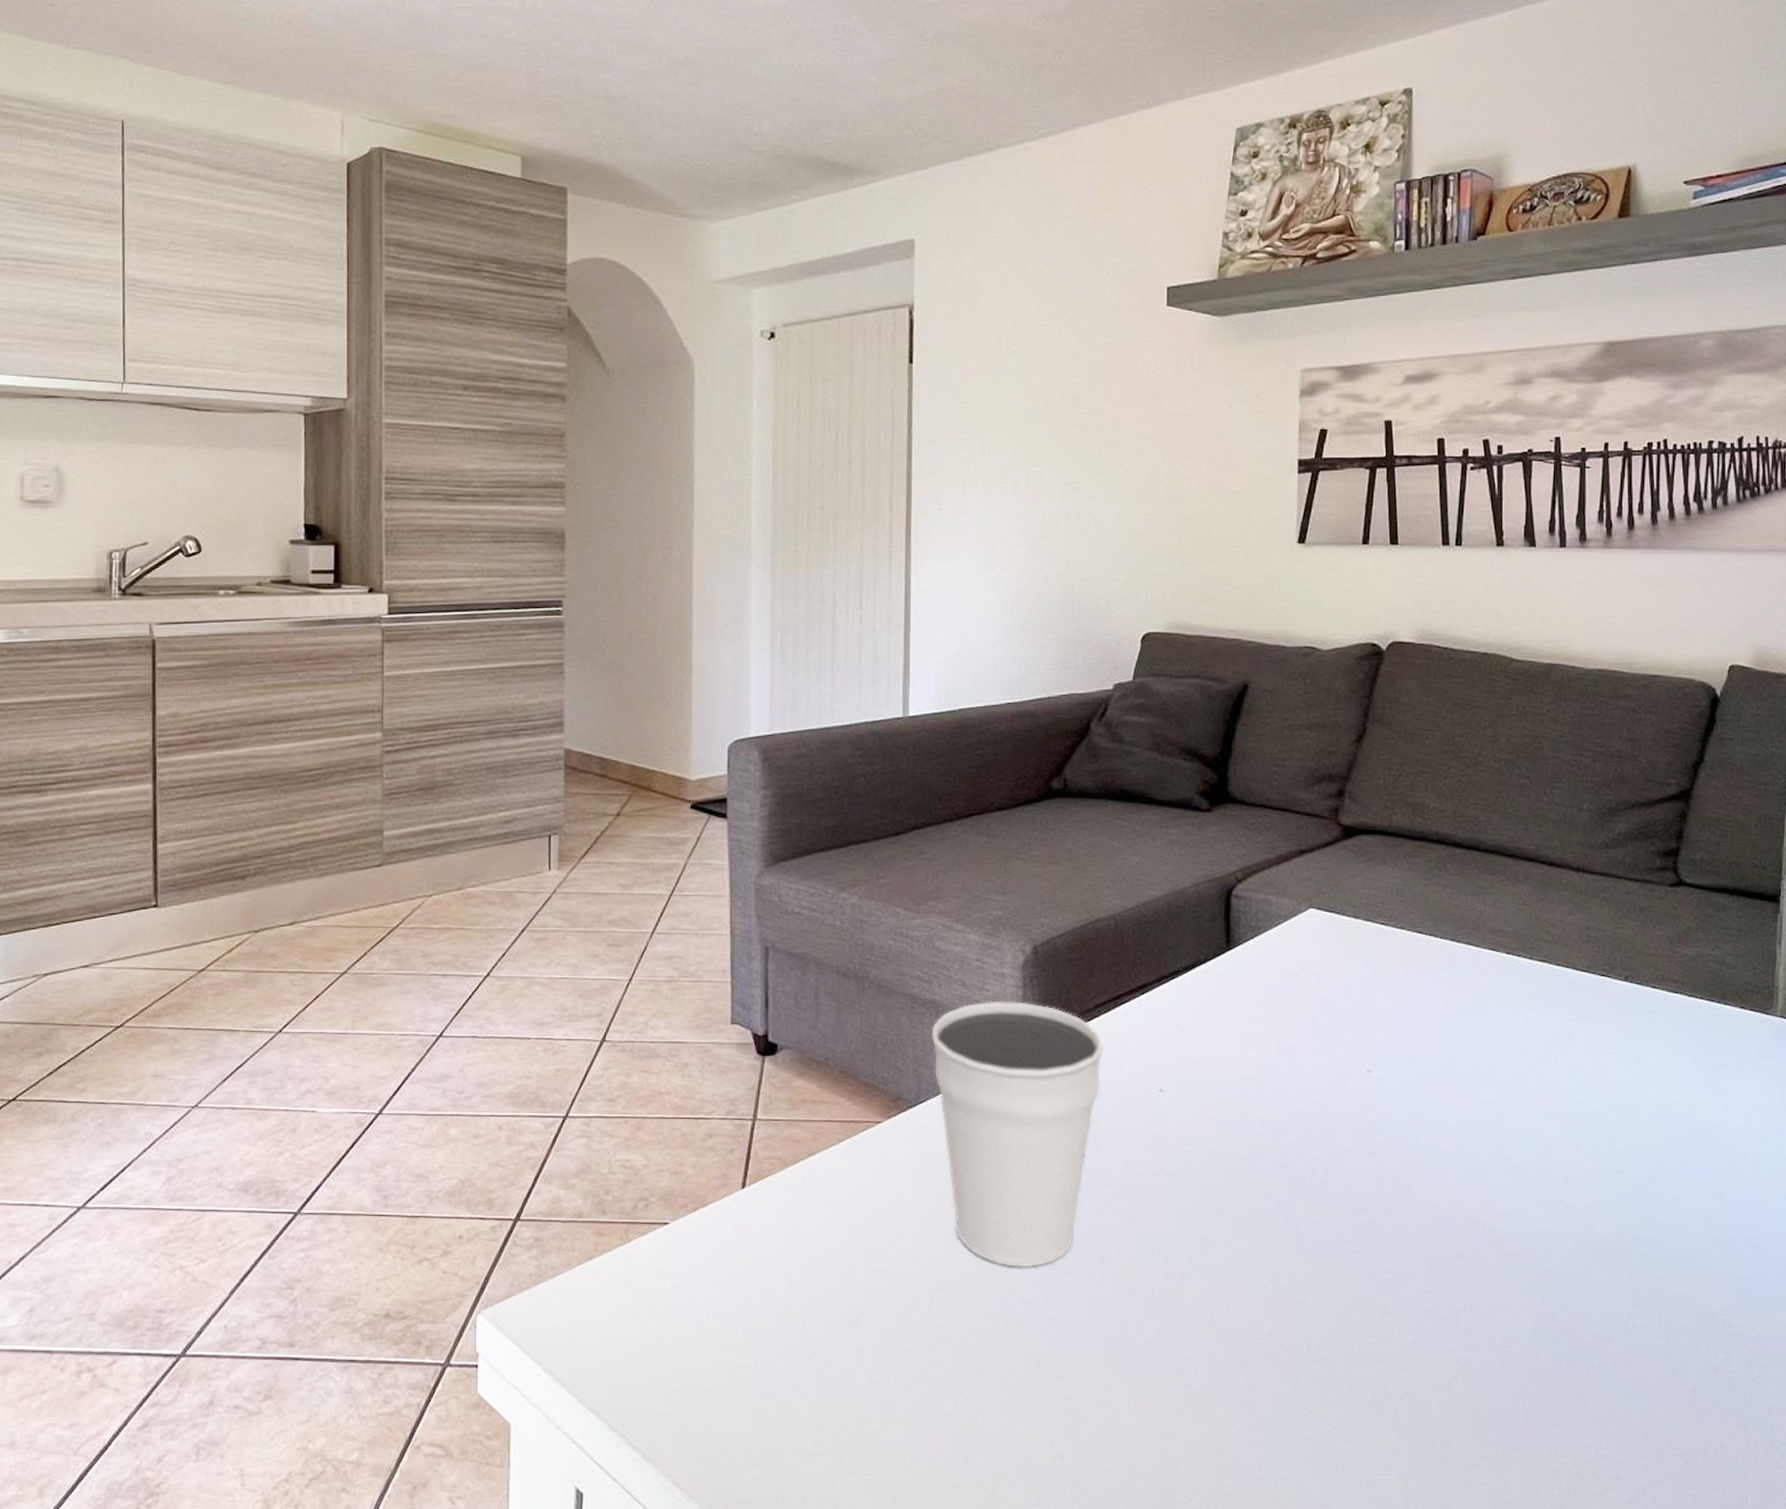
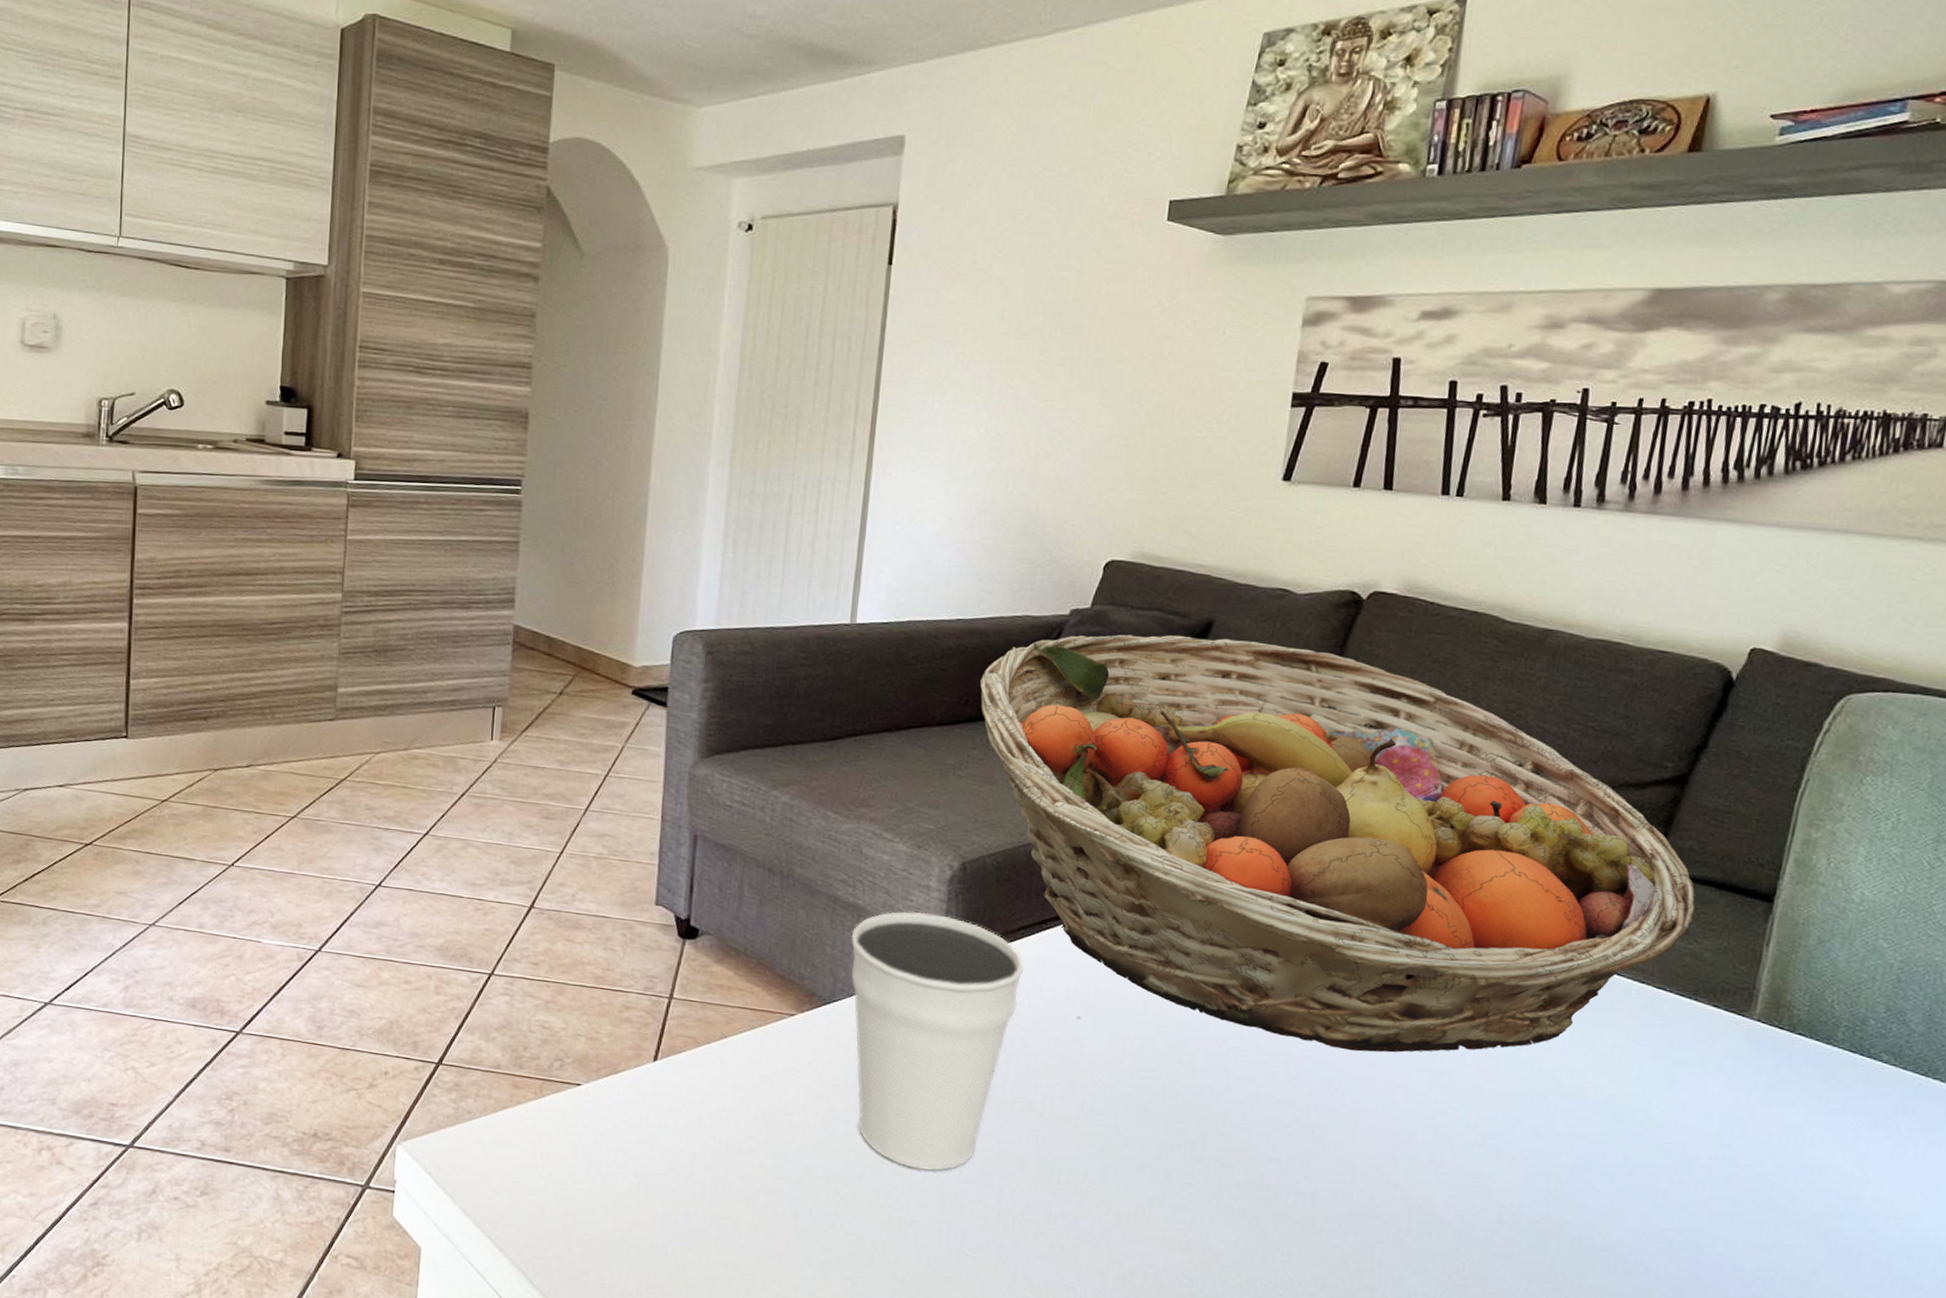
fruit basket: none [1034,700,1714,1092] -> present [979,634,1696,1053]

